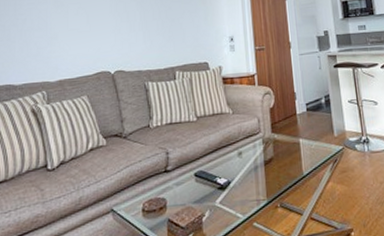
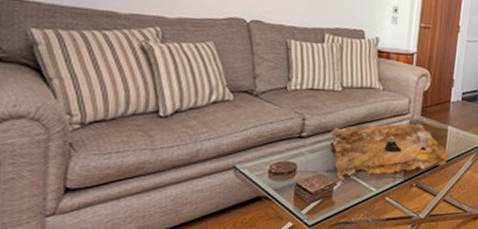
decorative tray: none [193,140,307,210] -> present [331,123,450,181]

